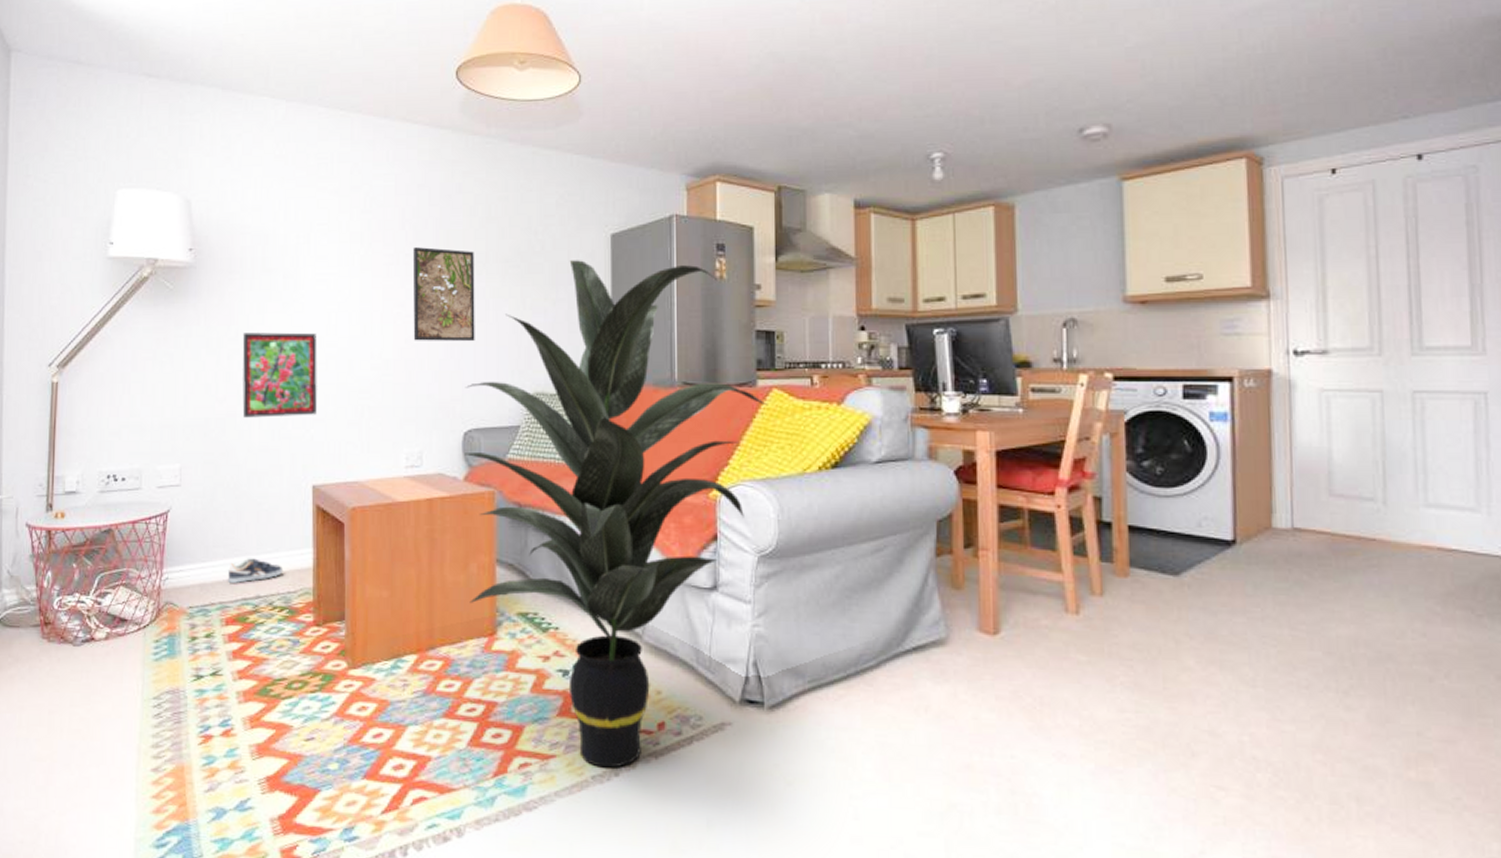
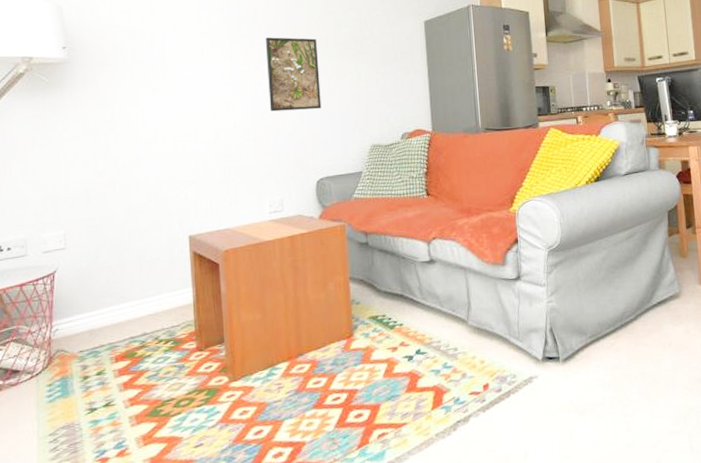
sneaker: present [228,558,284,583] -> none [115,302,167,326]
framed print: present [242,332,318,418] -> none [117,111,189,186]
indoor plant: present [464,260,768,768] -> none [315,41,548,426]

